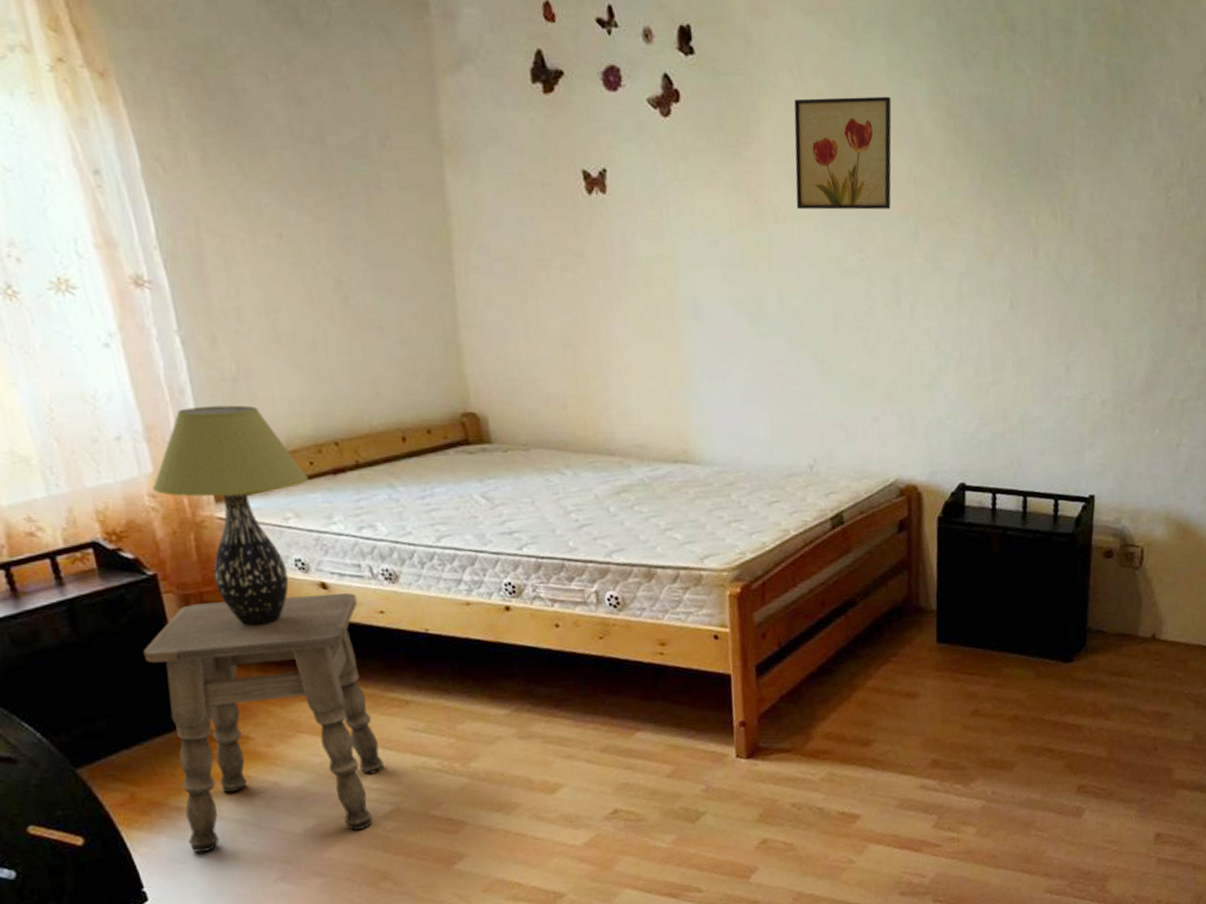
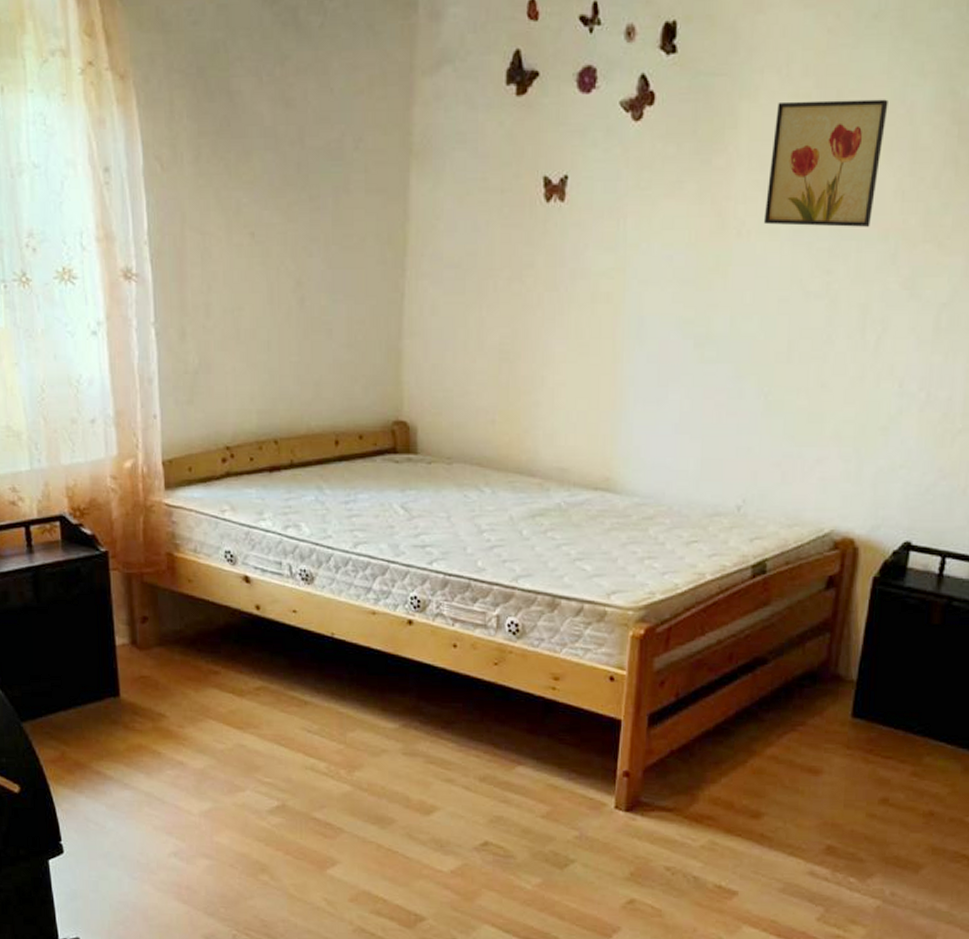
side table: present [143,593,385,853] -> none [88,583,277,821]
table lamp: present [152,405,309,626] -> none [115,397,247,610]

